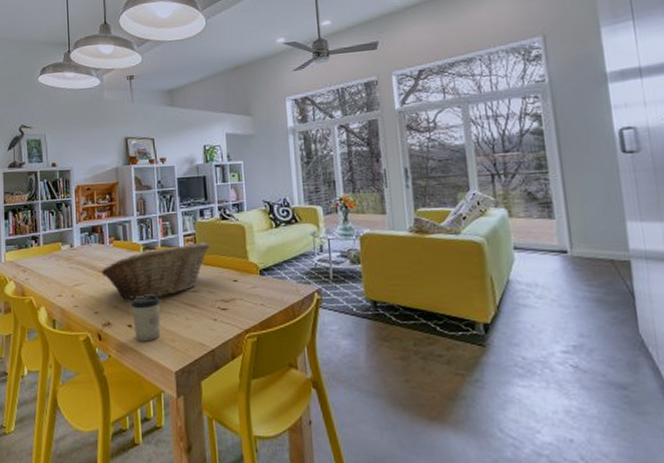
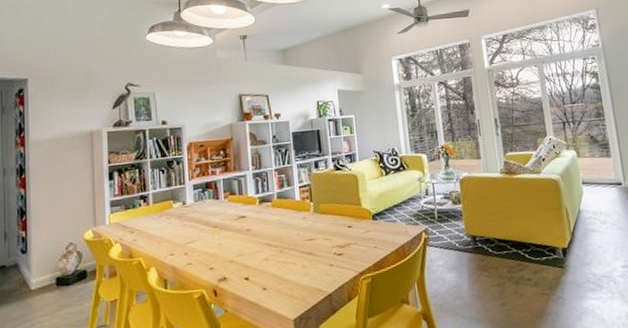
fruit basket: present [101,241,210,300] -> none [215,191,325,253]
cup: present [131,295,161,342] -> none [247,246,278,294]

